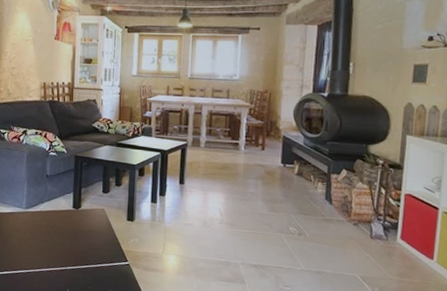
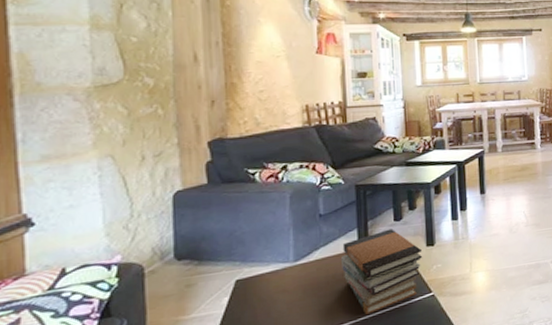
book stack: none [59,198,124,266] -> present [341,229,423,315]

